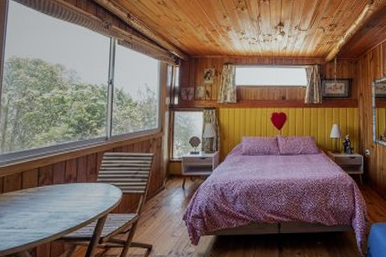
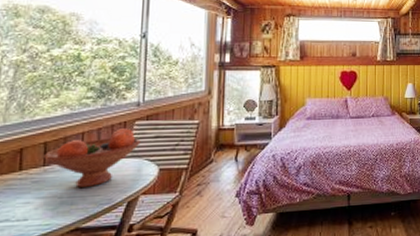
fruit bowl: none [38,158,108,206] -> present [44,128,141,188]

